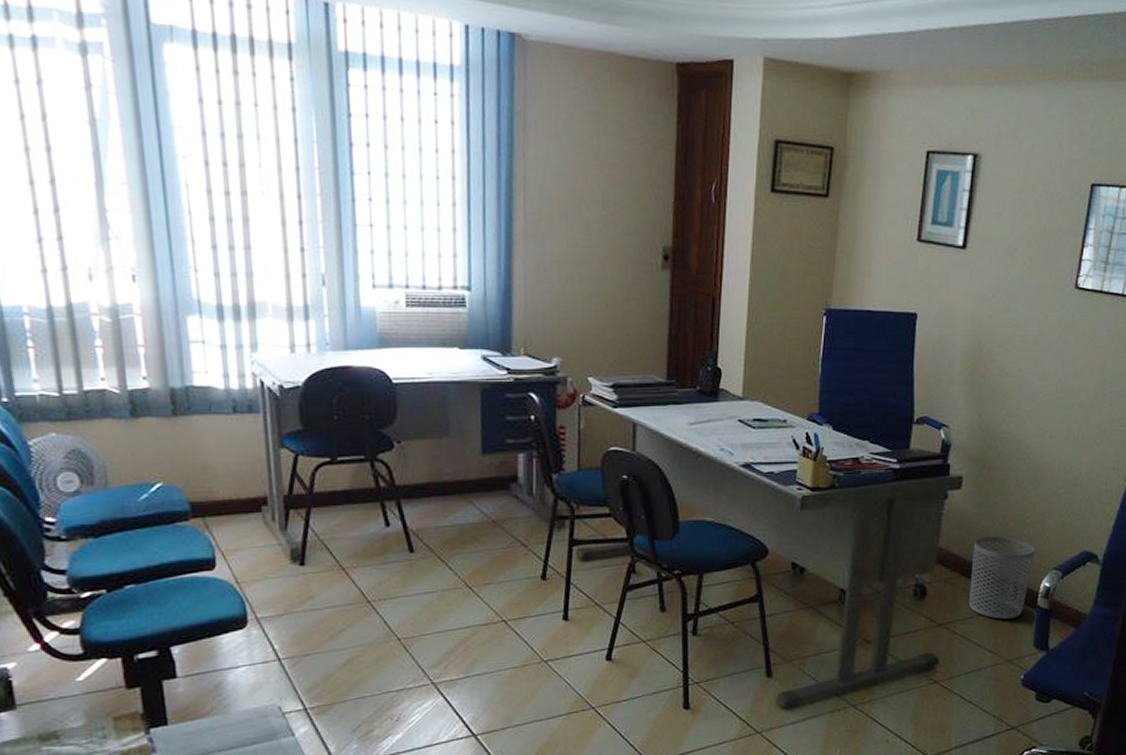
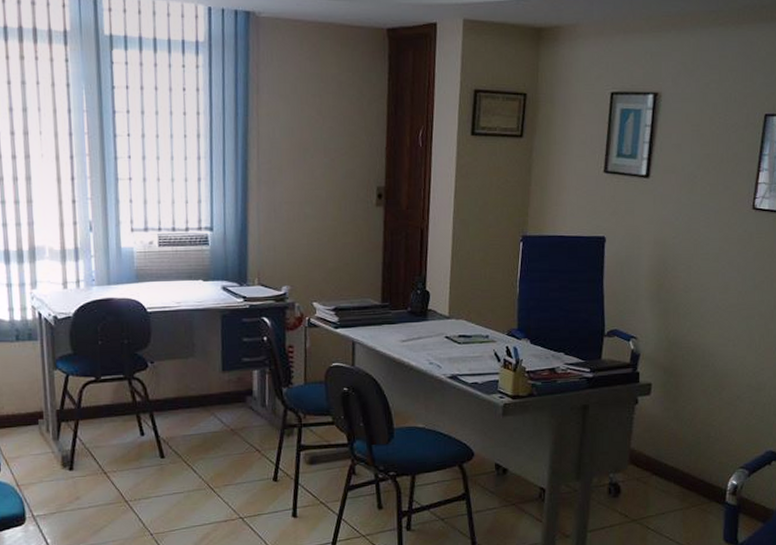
waste bin: present [969,536,1035,619] -> none [661,438,722,515]

